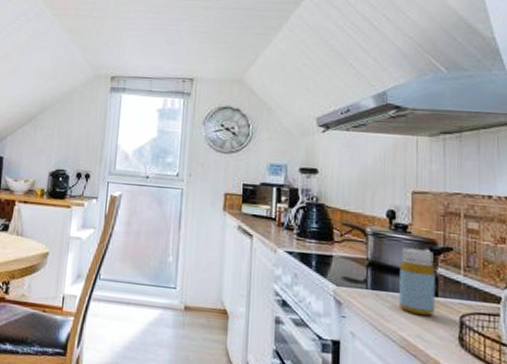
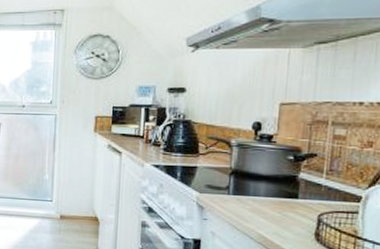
bottle: present [399,248,435,317] -> none [259,156,297,216]

